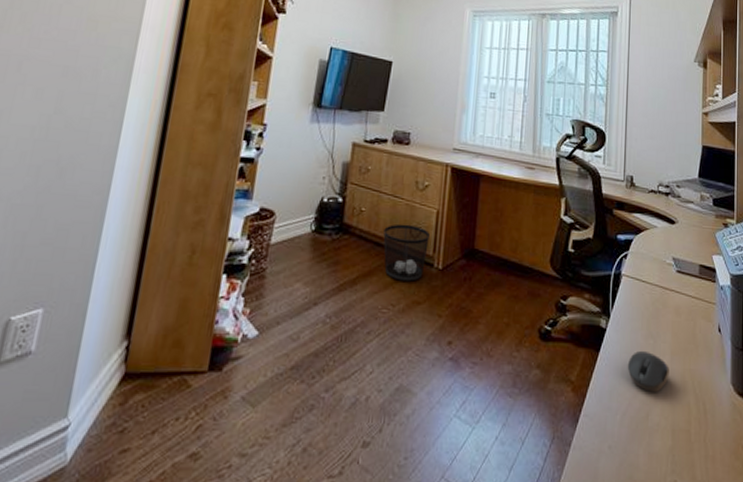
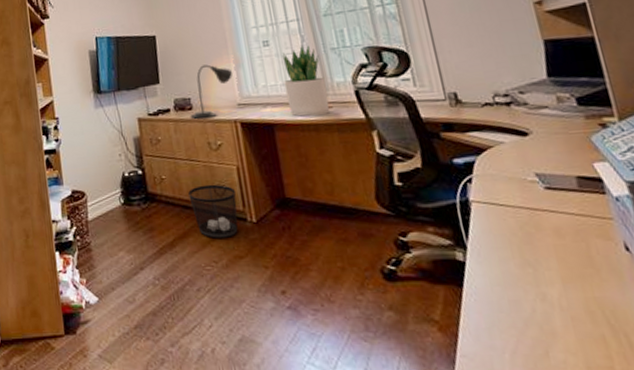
desk lamp: none [405,102,456,158] -> present [190,64,232,119]
planter: none [498,105,534,175] -> present [282,45,330,117]
computer mouse: present [627,350,669,392] -> none [503,281,567,326]

